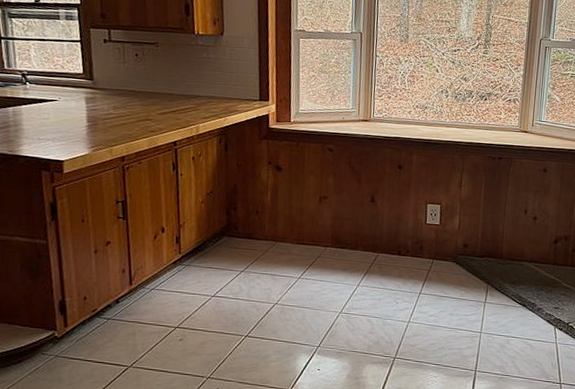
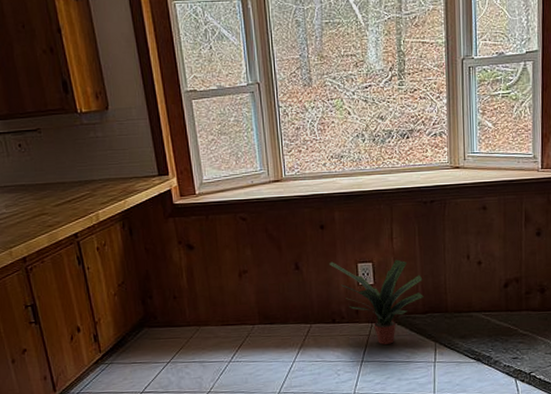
potted plant: none [402,199,484,281] -> present [329,259,424,345]

